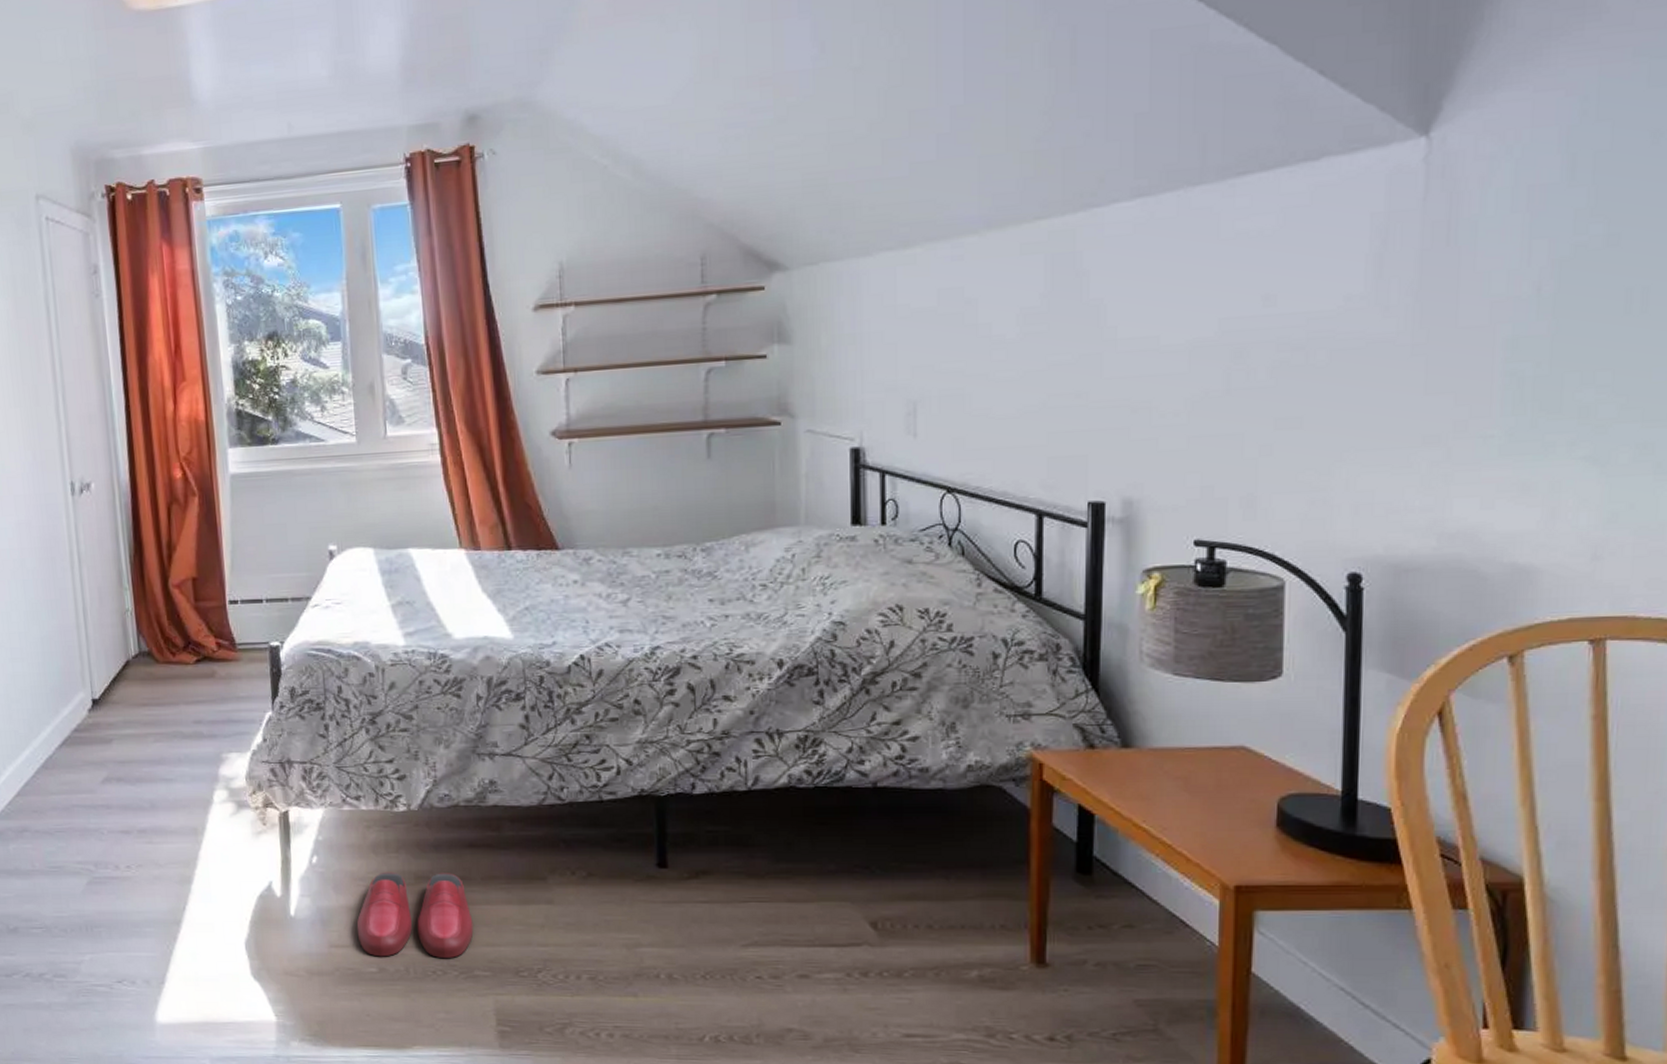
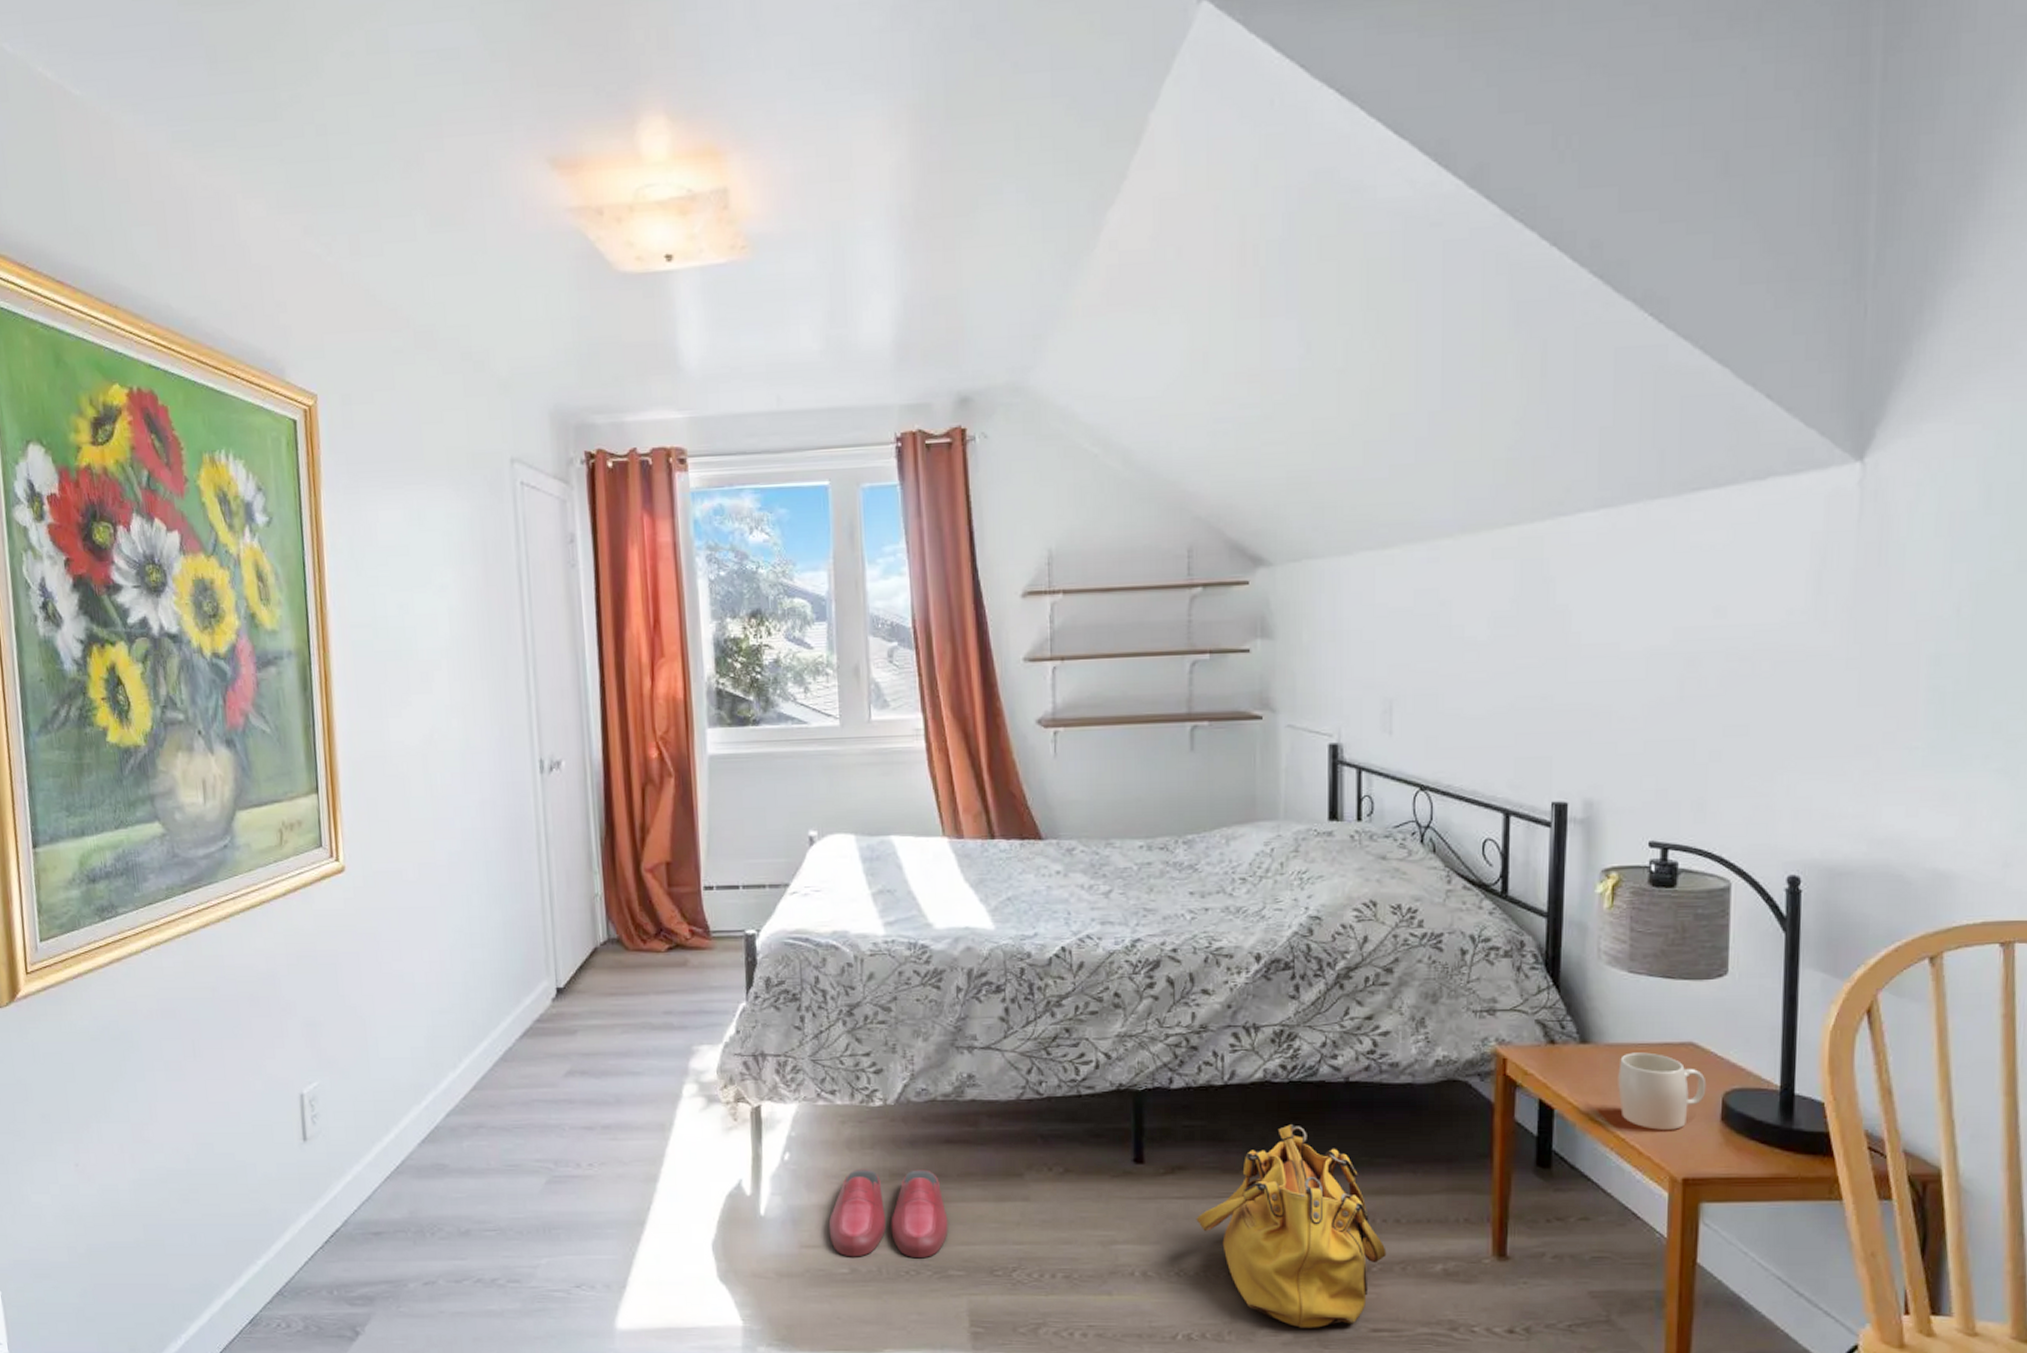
handbag: none [721,830,919,1033] -> present [1196,1124,1387,1329]
mug: none [1163,757,1260,836] -> present [1618,1052,1707,1130]

